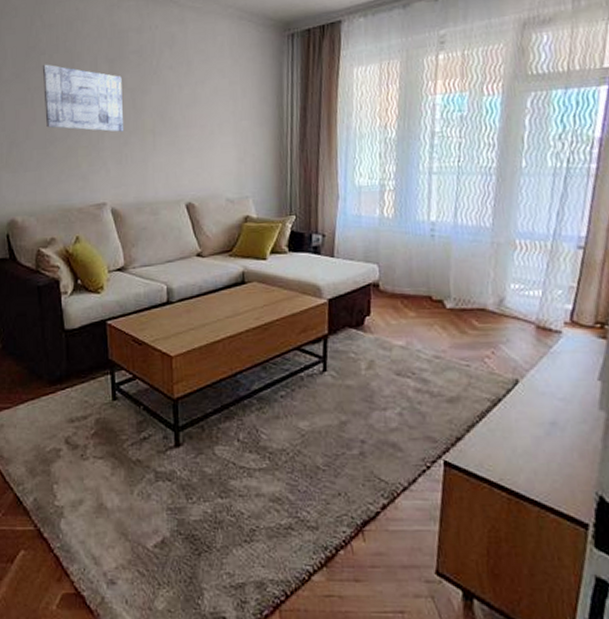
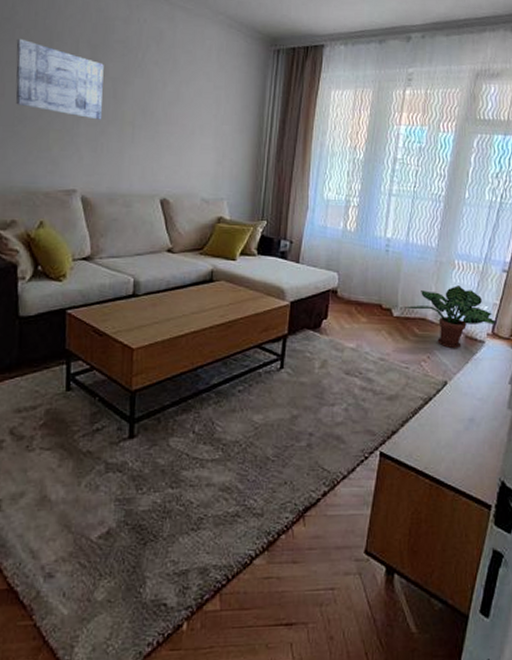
potted plant: none [456,268,576,341] -> present [402,285,497,348]

